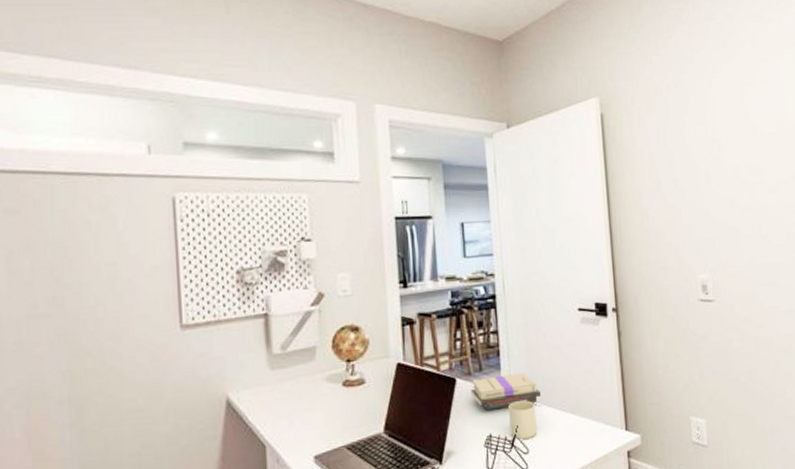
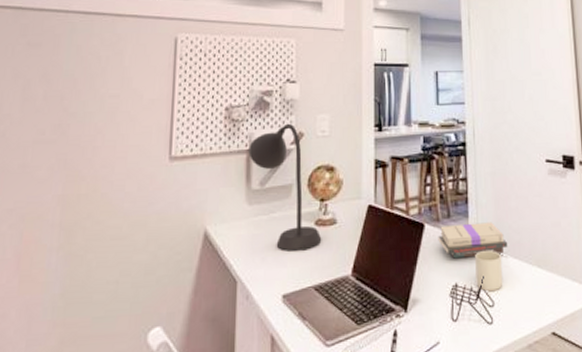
desk lamp: none [266,284,351,413] -> present [248,123,322,251]

